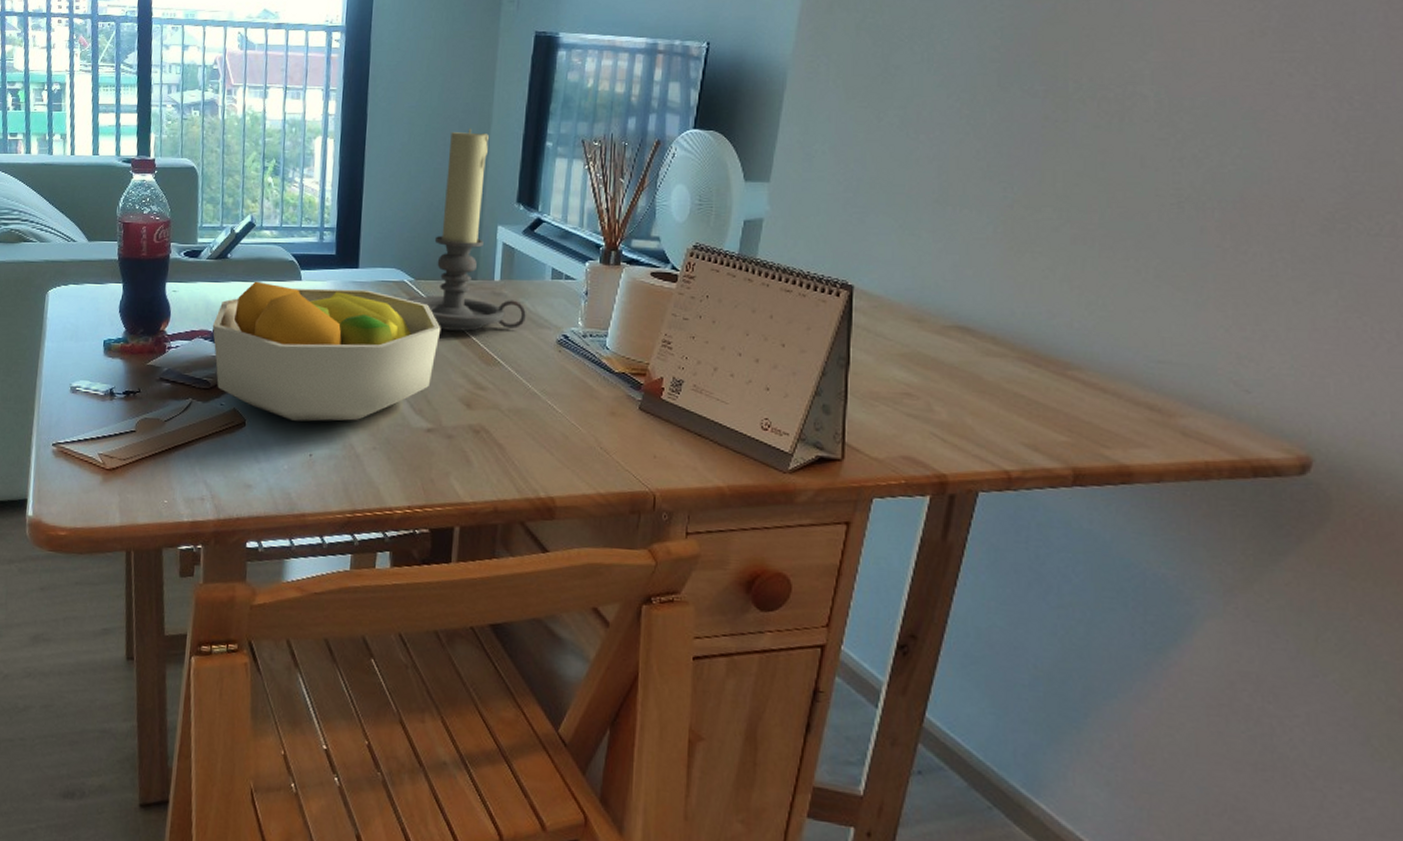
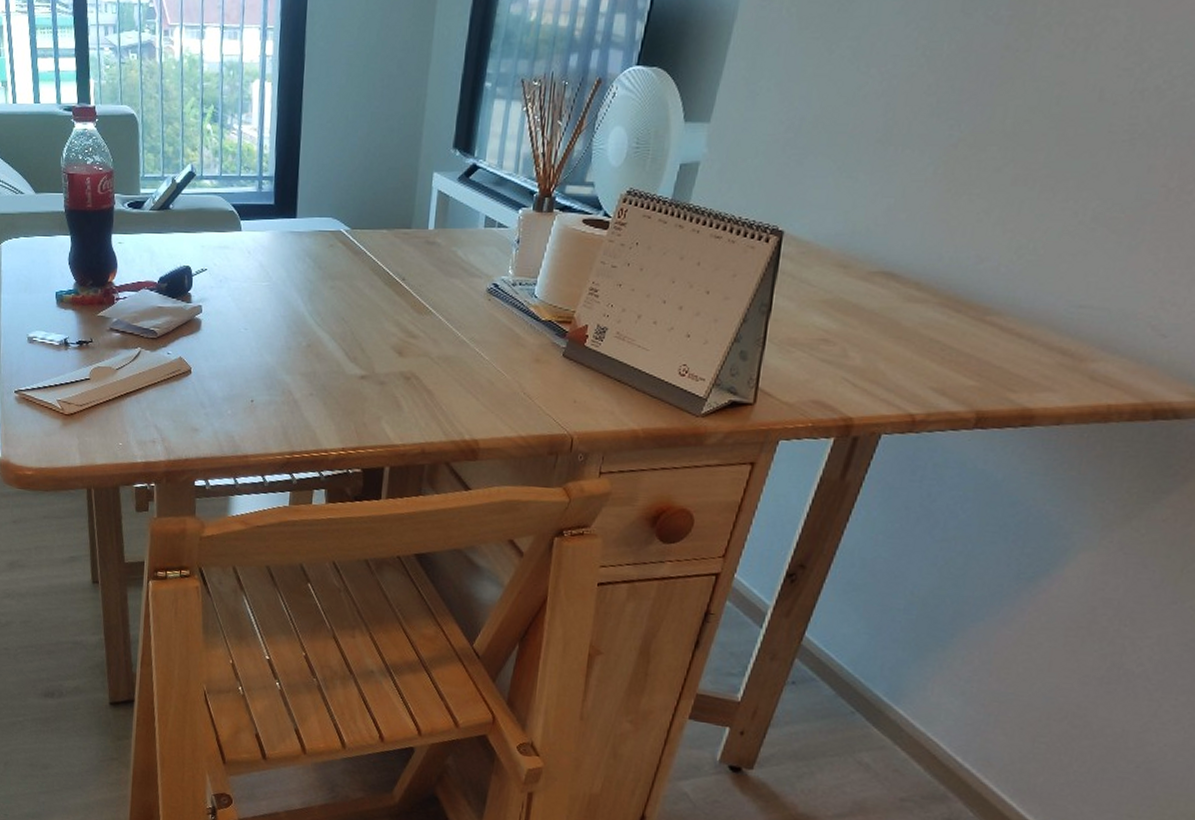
fruit bowl: present [212,281,441,422] -> none [157,232,376,369]
candle holder: present [406,128,527,331] -> none [343,68,459,281]

